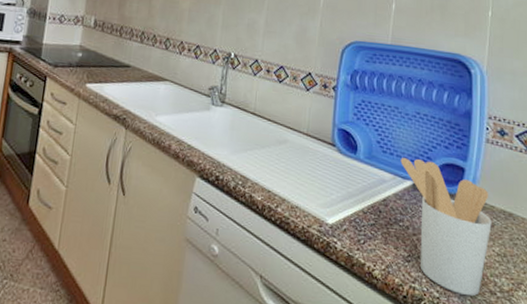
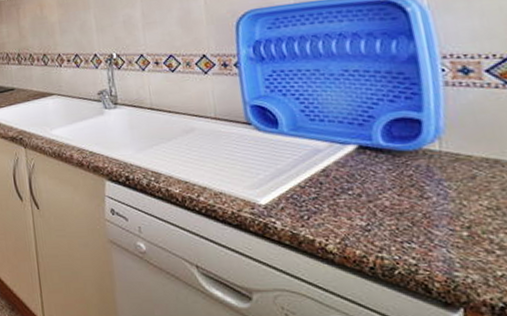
utensil holder: present [400,158,492,297] -> none [334,119,473,259]

